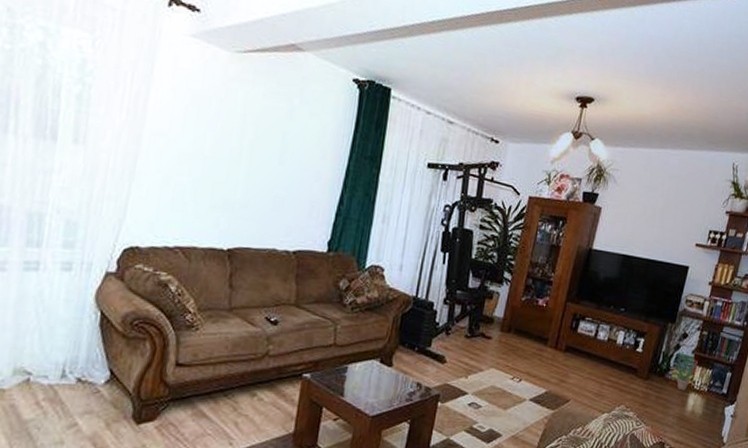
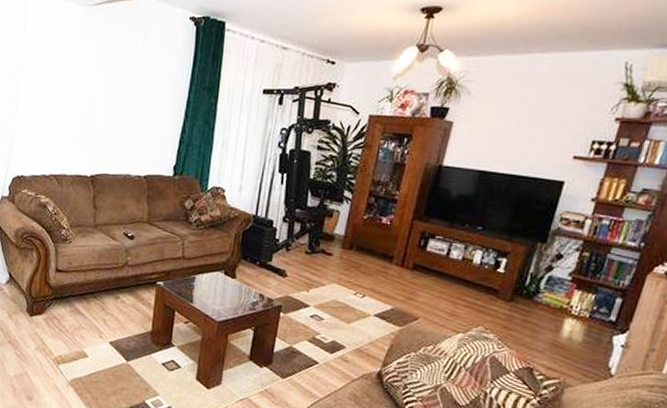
potted plant: present [674,350,698,391] -> none [545,272,576,316]

